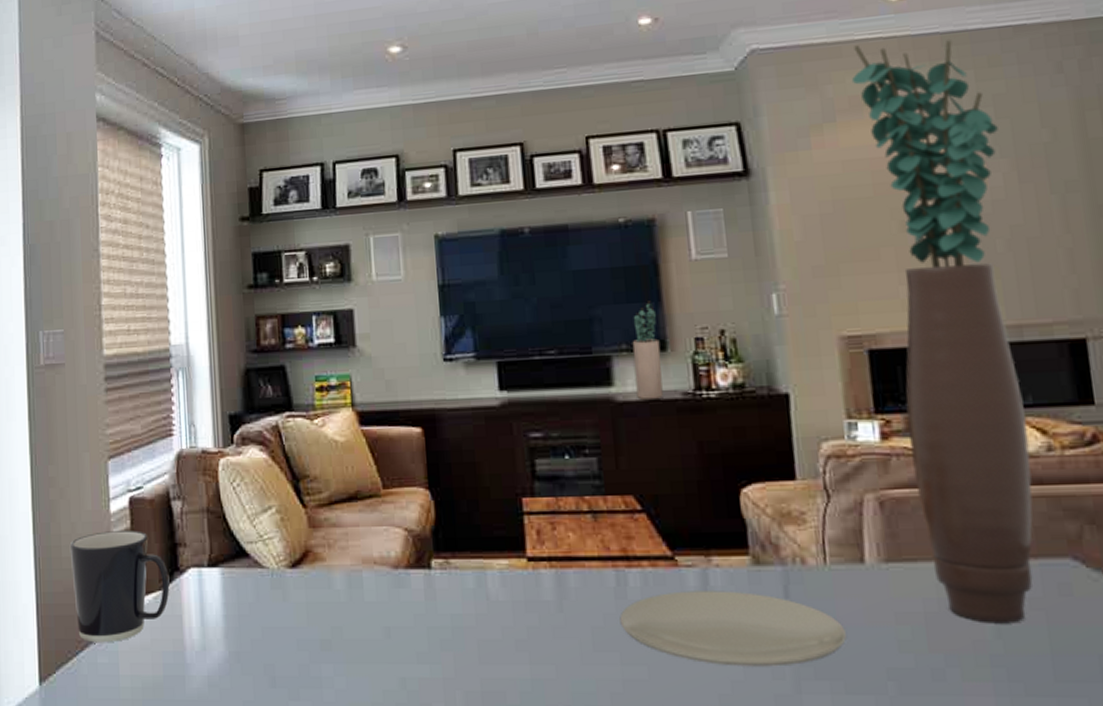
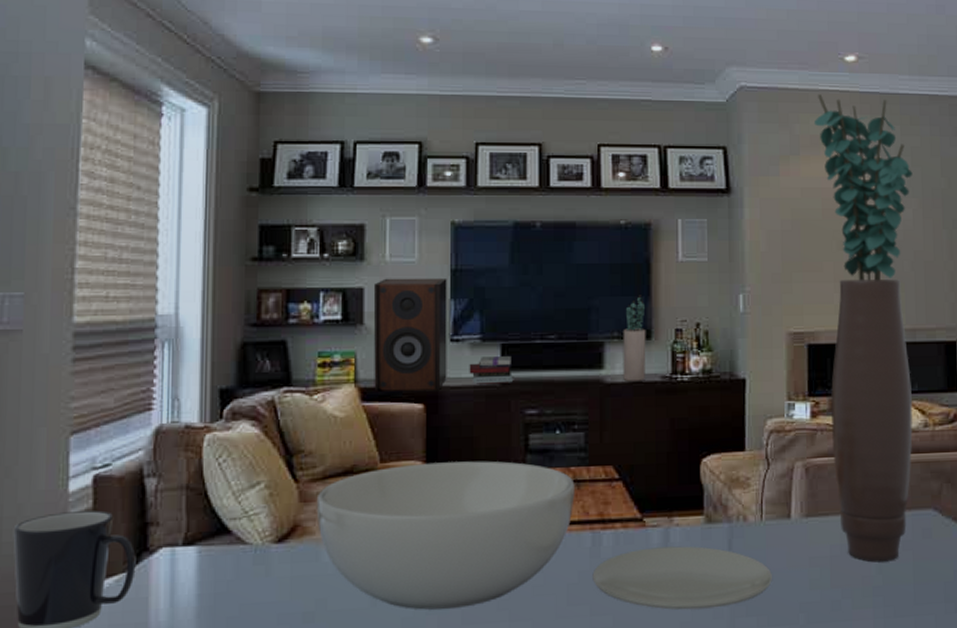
bowl: none [324,488,593,646] -> present [316,461,575,610]
speaker: none [362,294,443,415] -> present [373,277,447,392]
books: none [465,375,513,406] -> present [469,356,513,385]

